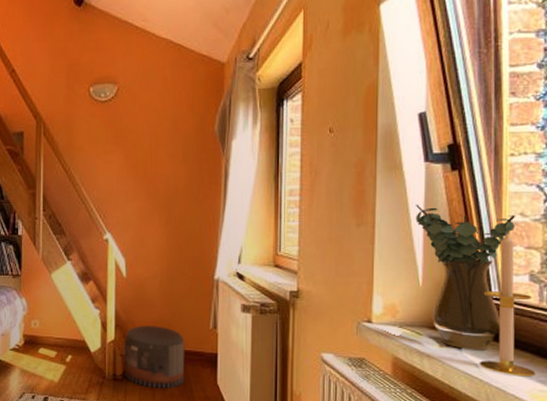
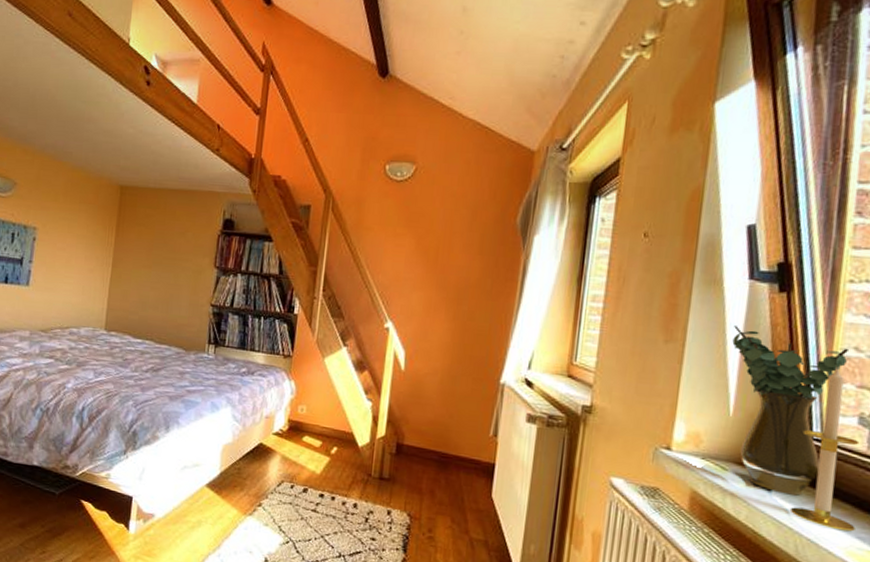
pouf: present [124,326,185,388] -> none [391,424,461,496]

